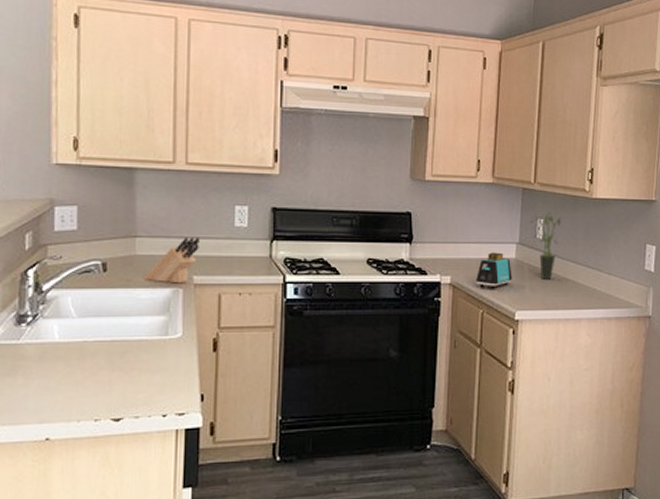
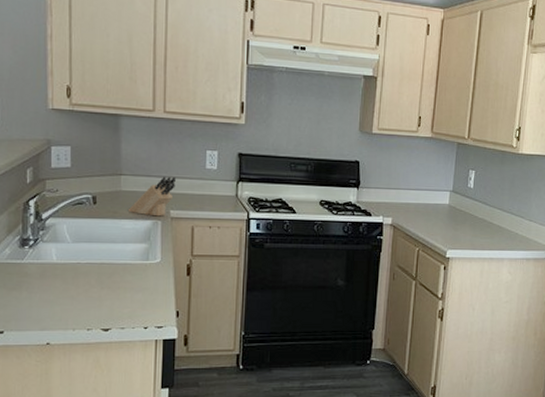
toaster: present [475,252,512,289] -> none [413,198,446,230]
potted plant: present [529,211,562,281] -> none [462,164,491,225]

